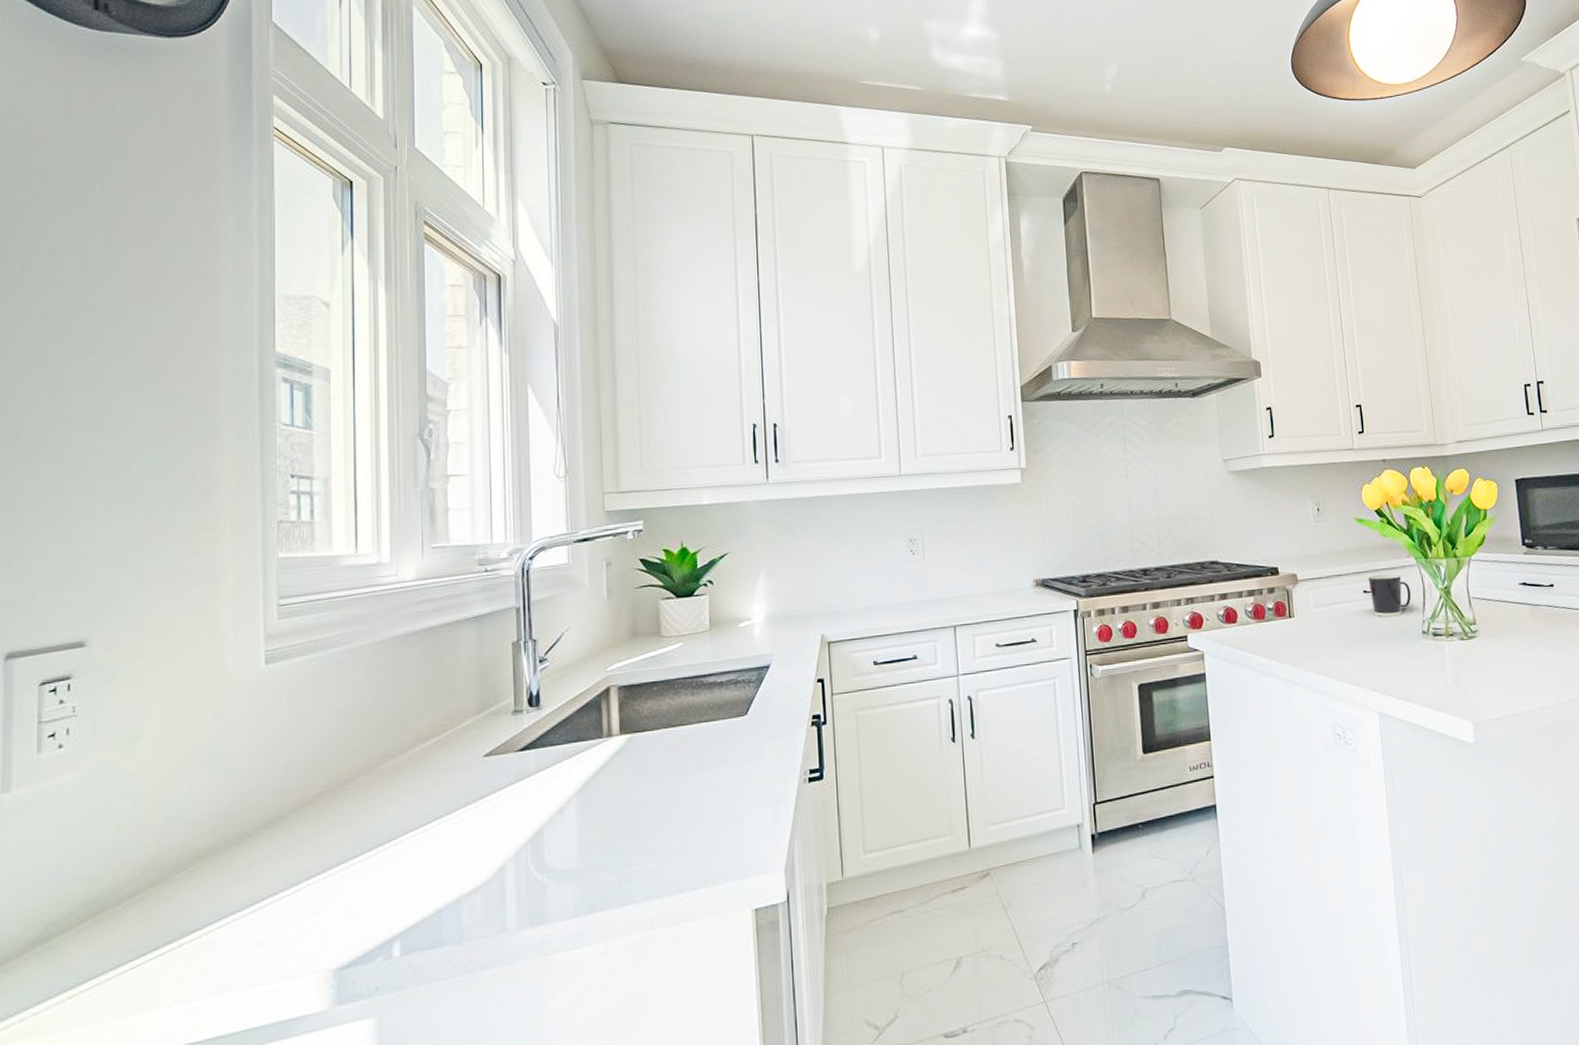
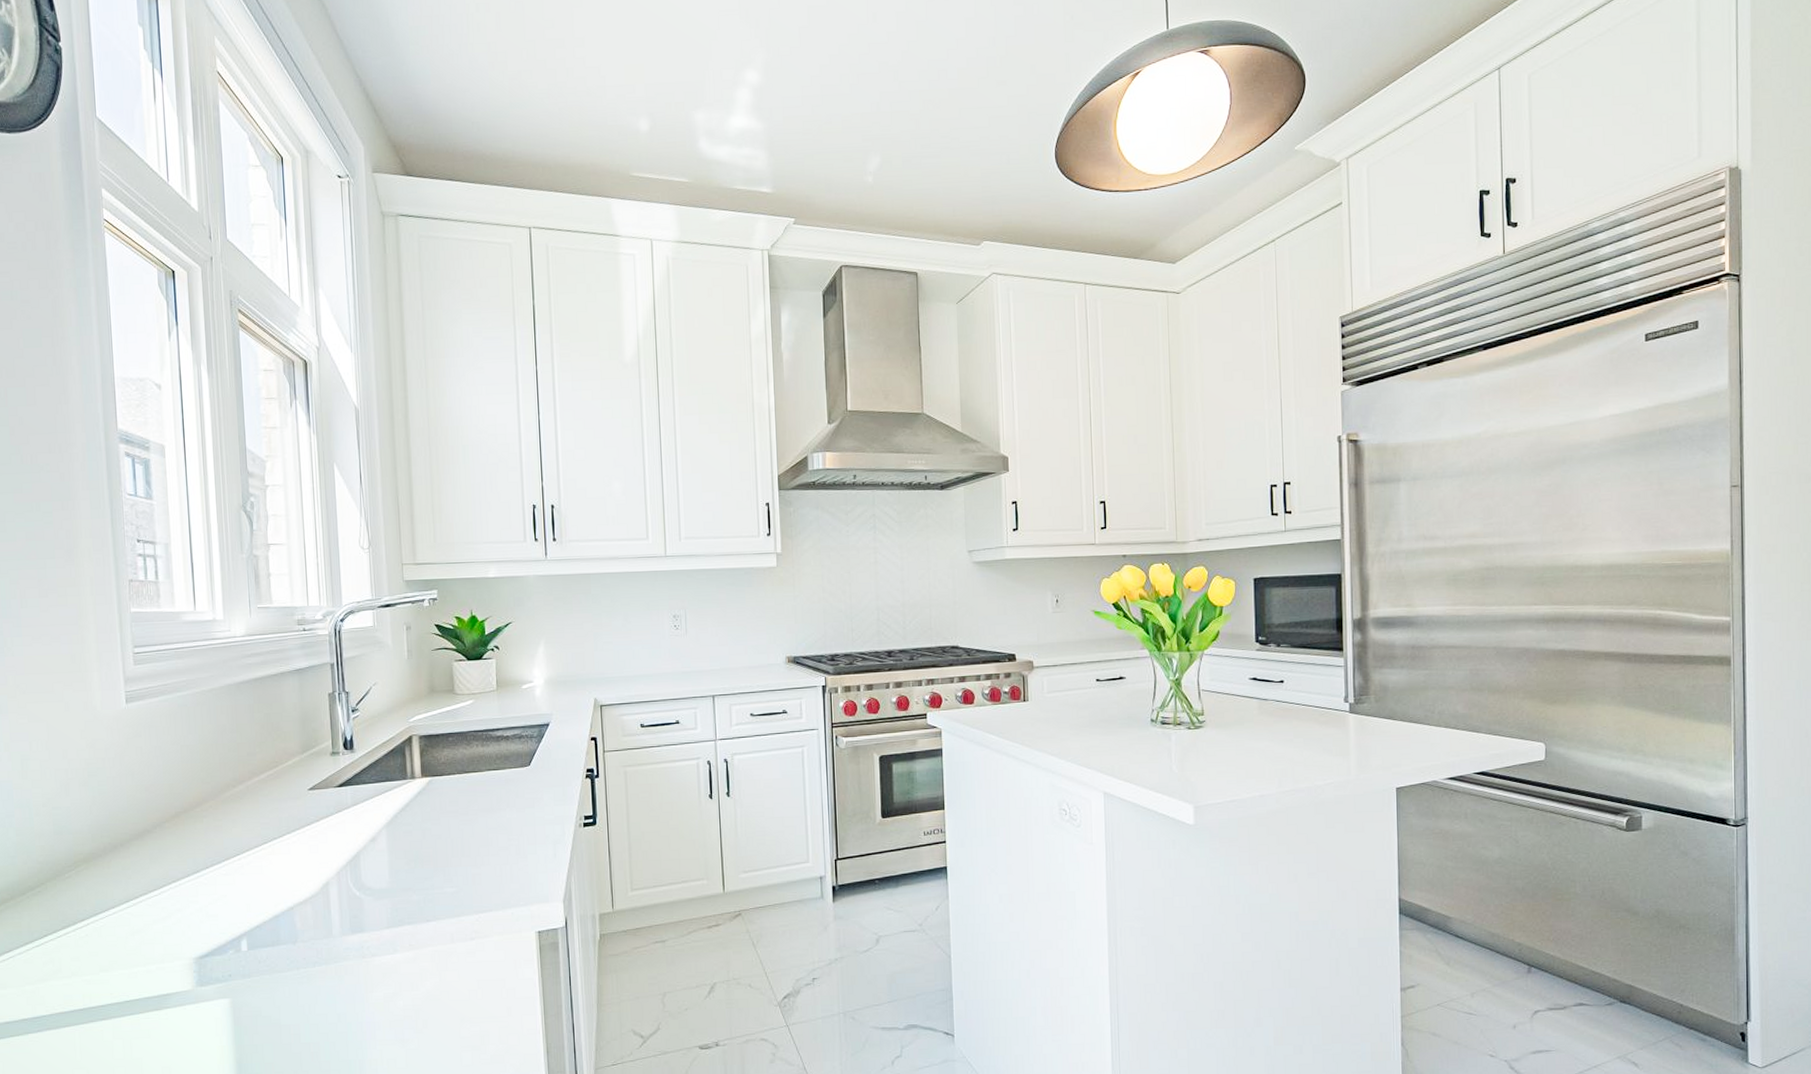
mug: present [1368,574,1411,617] -> none [1101,665,1142,705]

